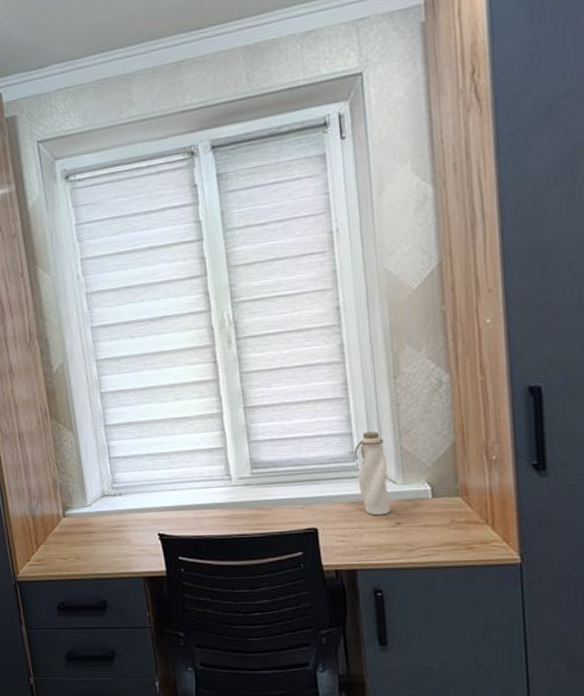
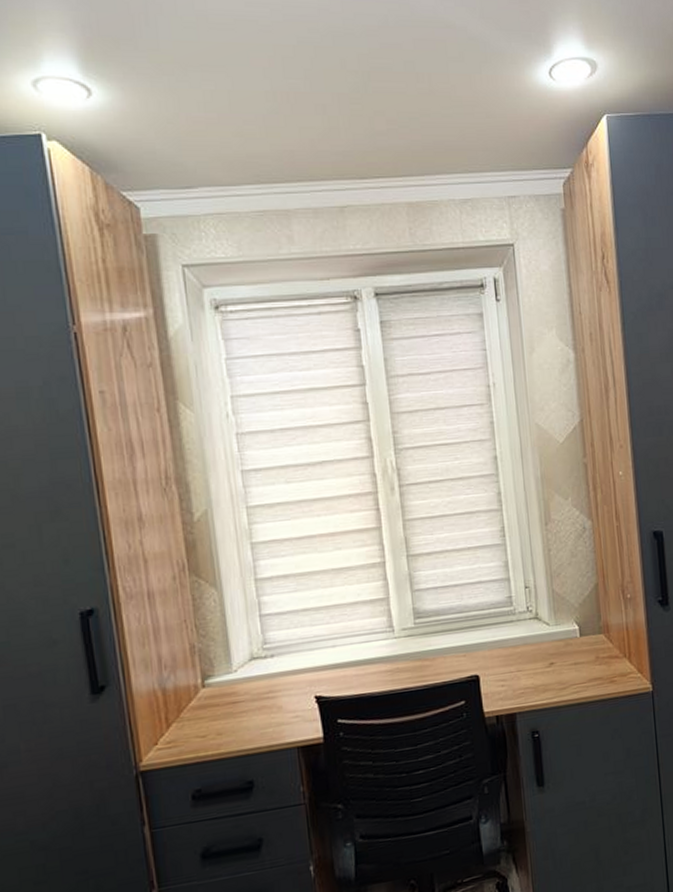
water bottle: present [354,431,391,516] -> none [511,575,545,658]

